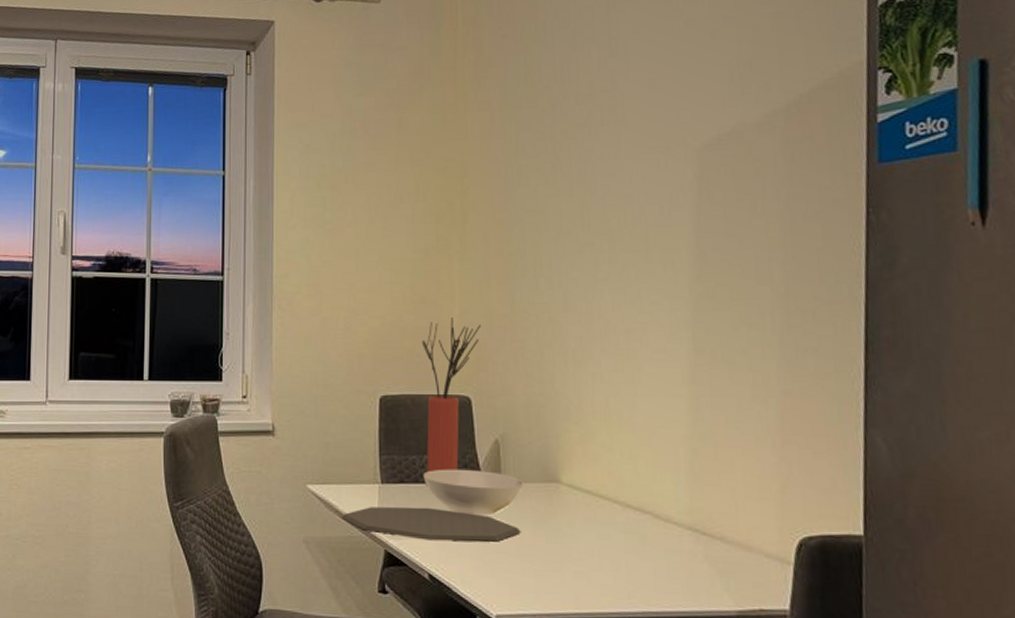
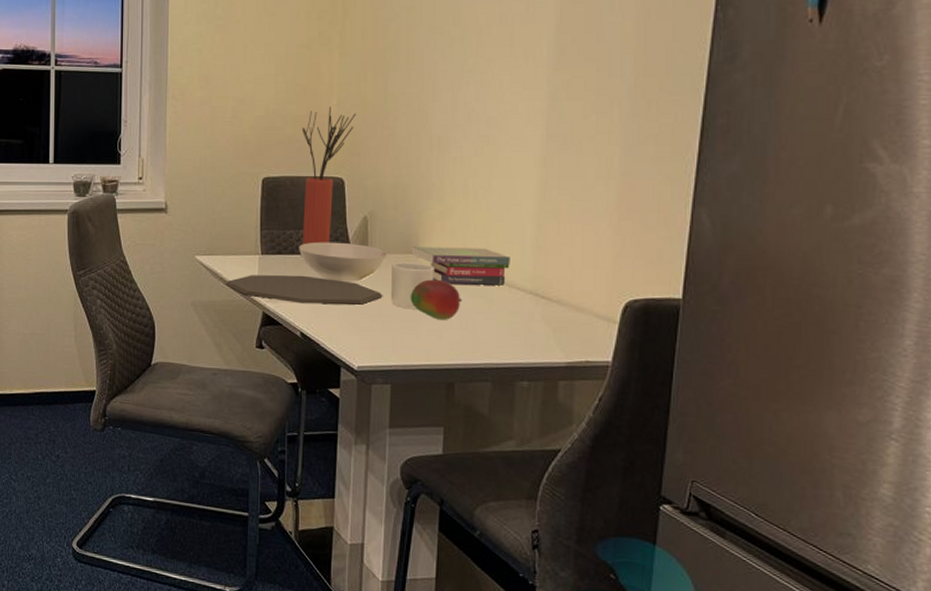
mug: none [528,492,578,548] -> present [390,262,434,309]
books: none [551,474,664,520] -> present [412,246,510,286]
fruit: none [552,512,613,560] -> present [410,279,463,320]

